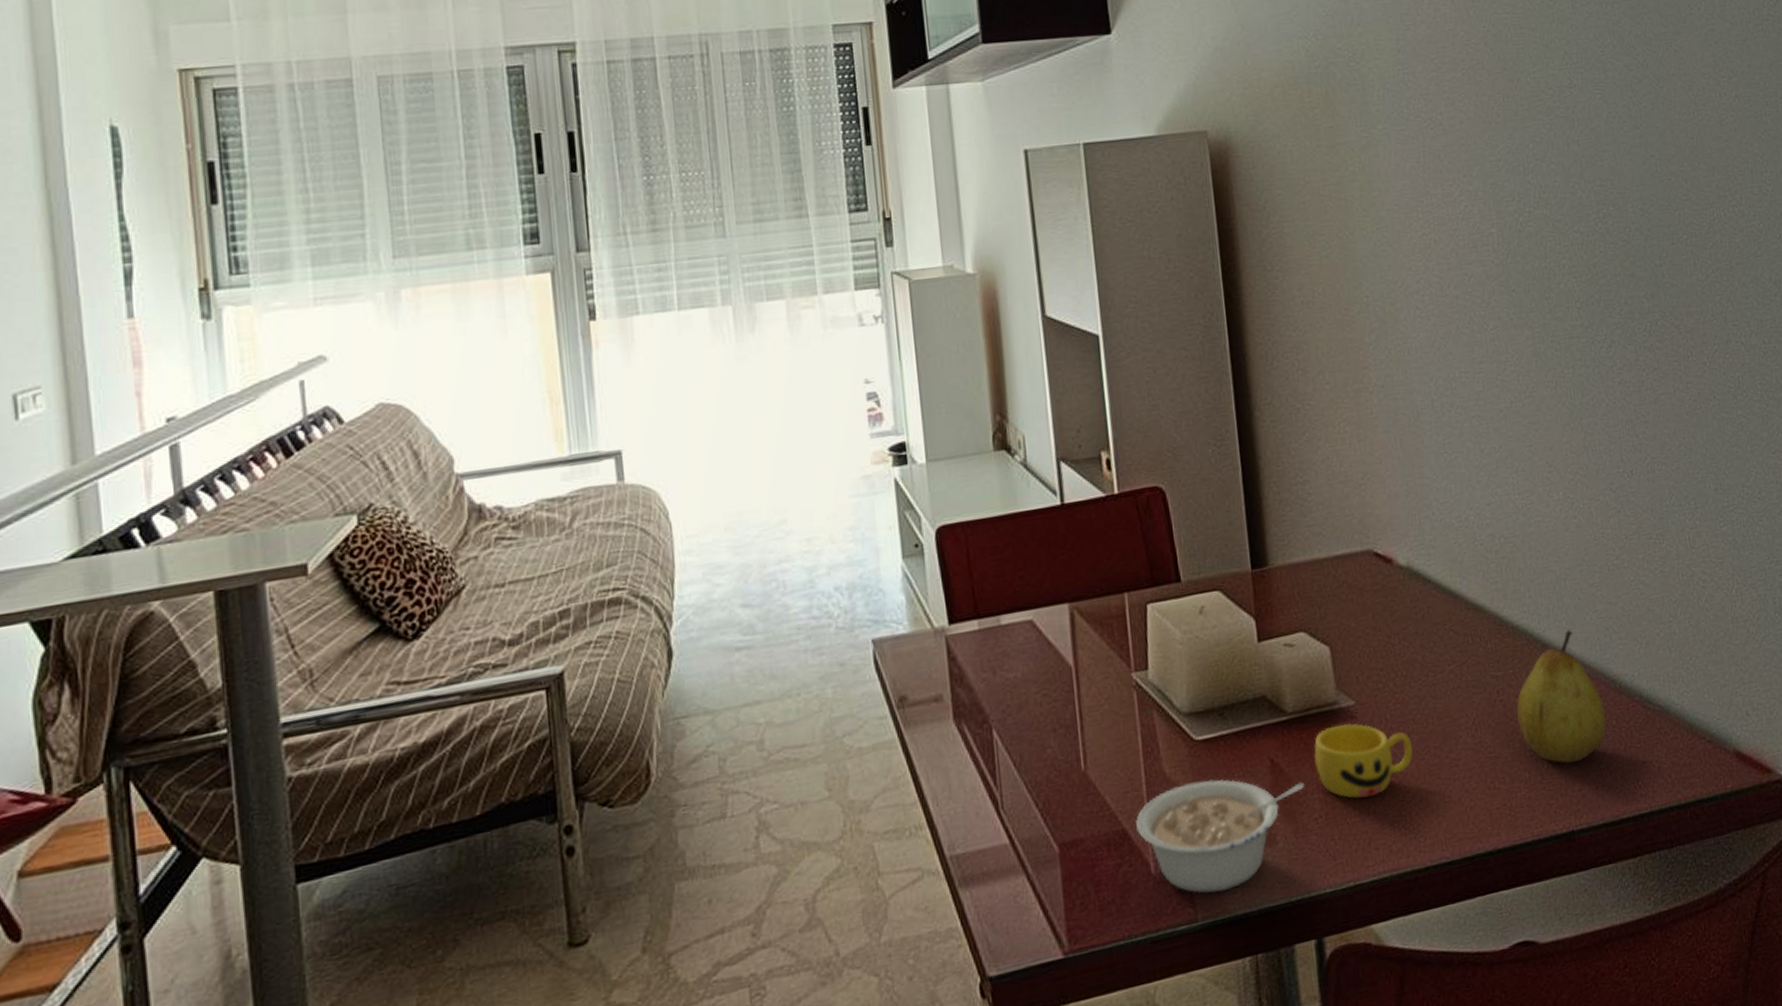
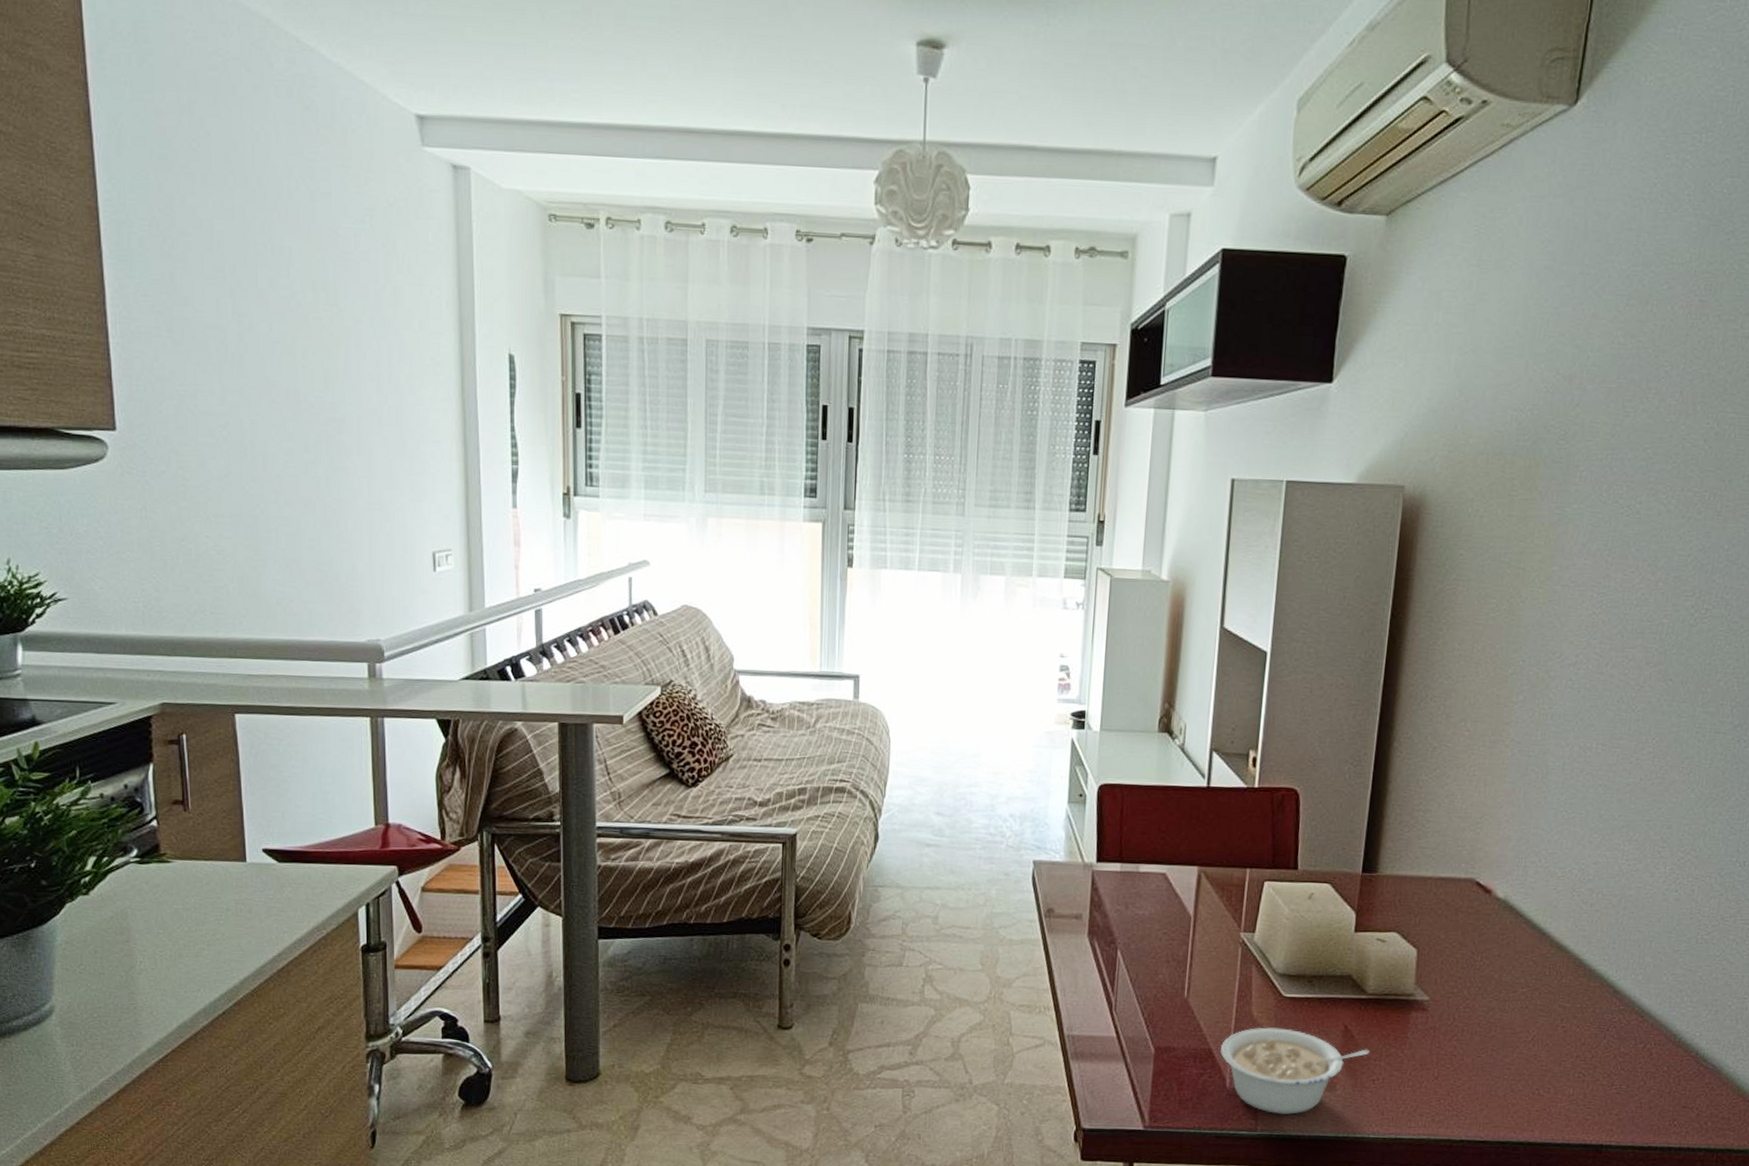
cup: present [1314,723,1413,799] -> none [1382,1013,1472,1075]
fruit: present [1516,629,1607,764] -> none [1574,983,1660,1092]

